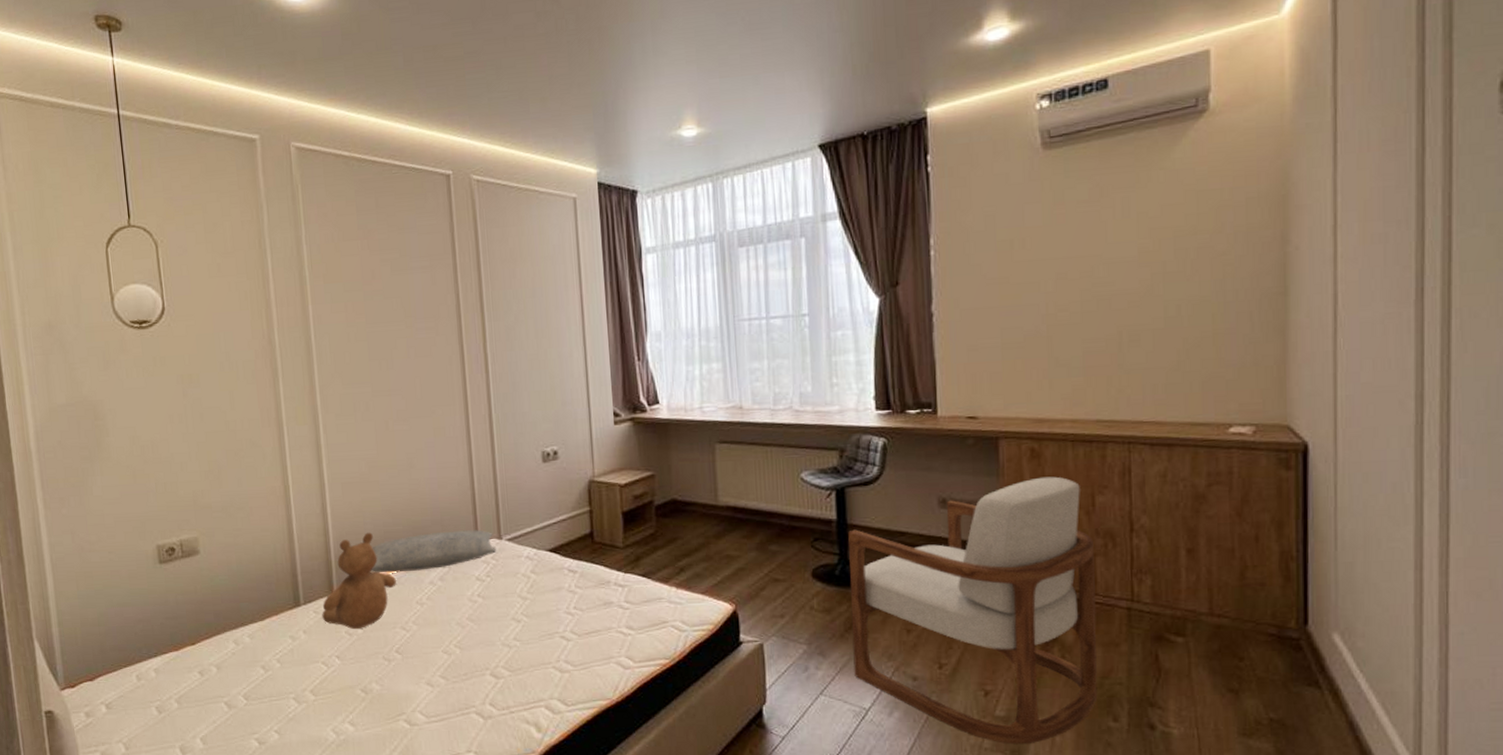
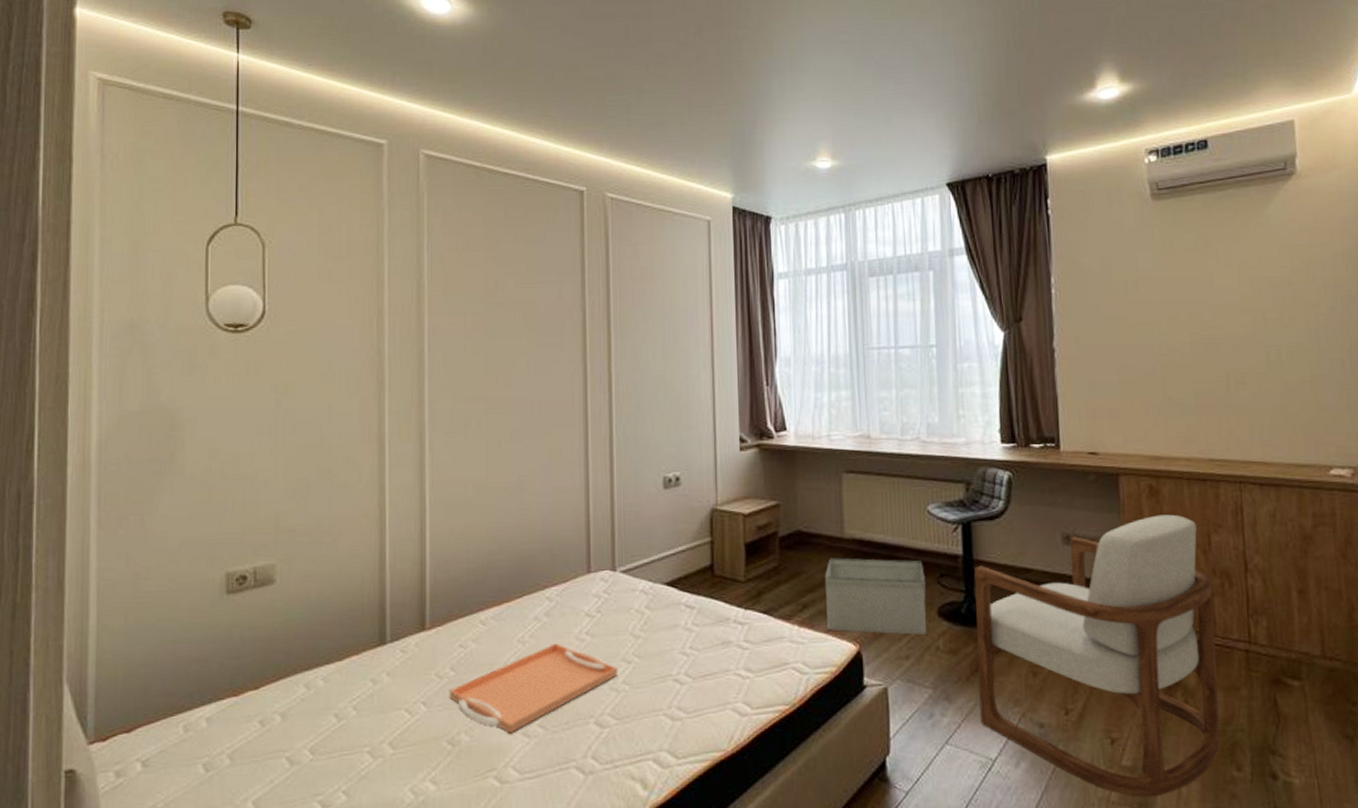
teddy bear: present [322,532,396,630] -> none [410,561,497,672]
serving tray: none [359,605,509,683] -> present [449,643,618,734]
pillow: present [370,530,497,572] -> none [468,560,610,606]
storage bin: none [700,524,801,595] -> present [824,558,927,635]

